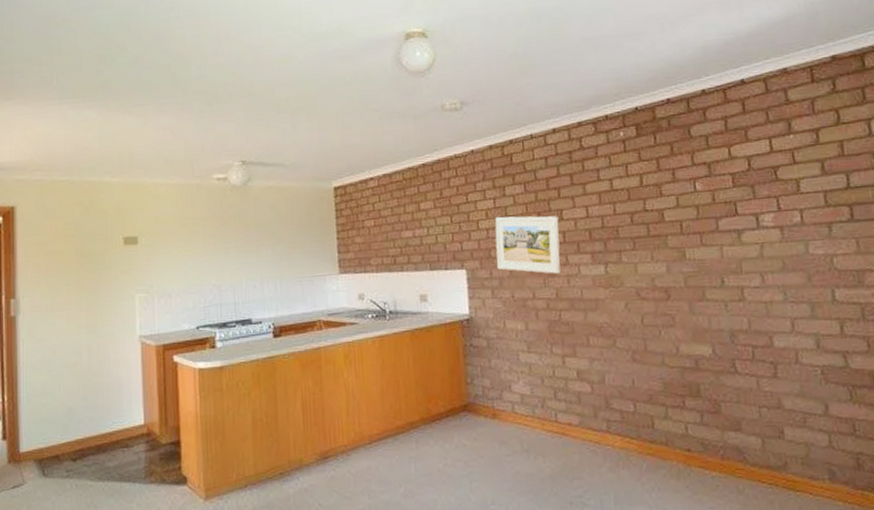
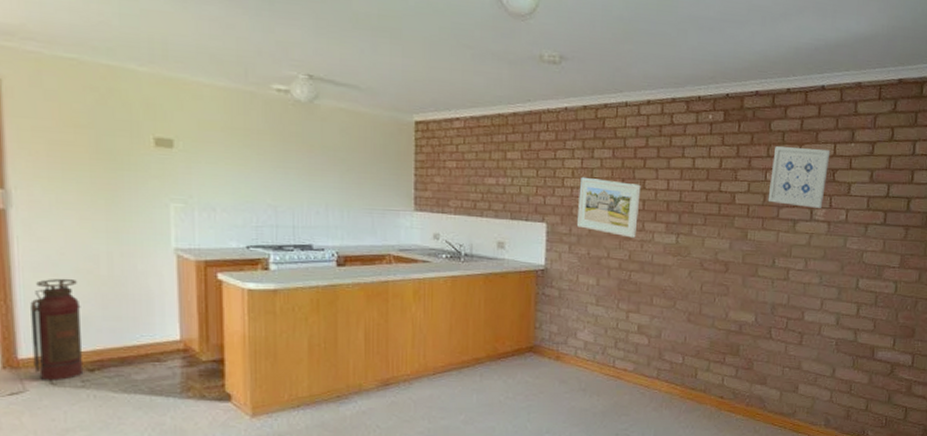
fire extinguisher: none [30,373,69,473] -> present [30,278,84,382]
wall art: none [699,146,769,215] -> present [767,146,831,208]

